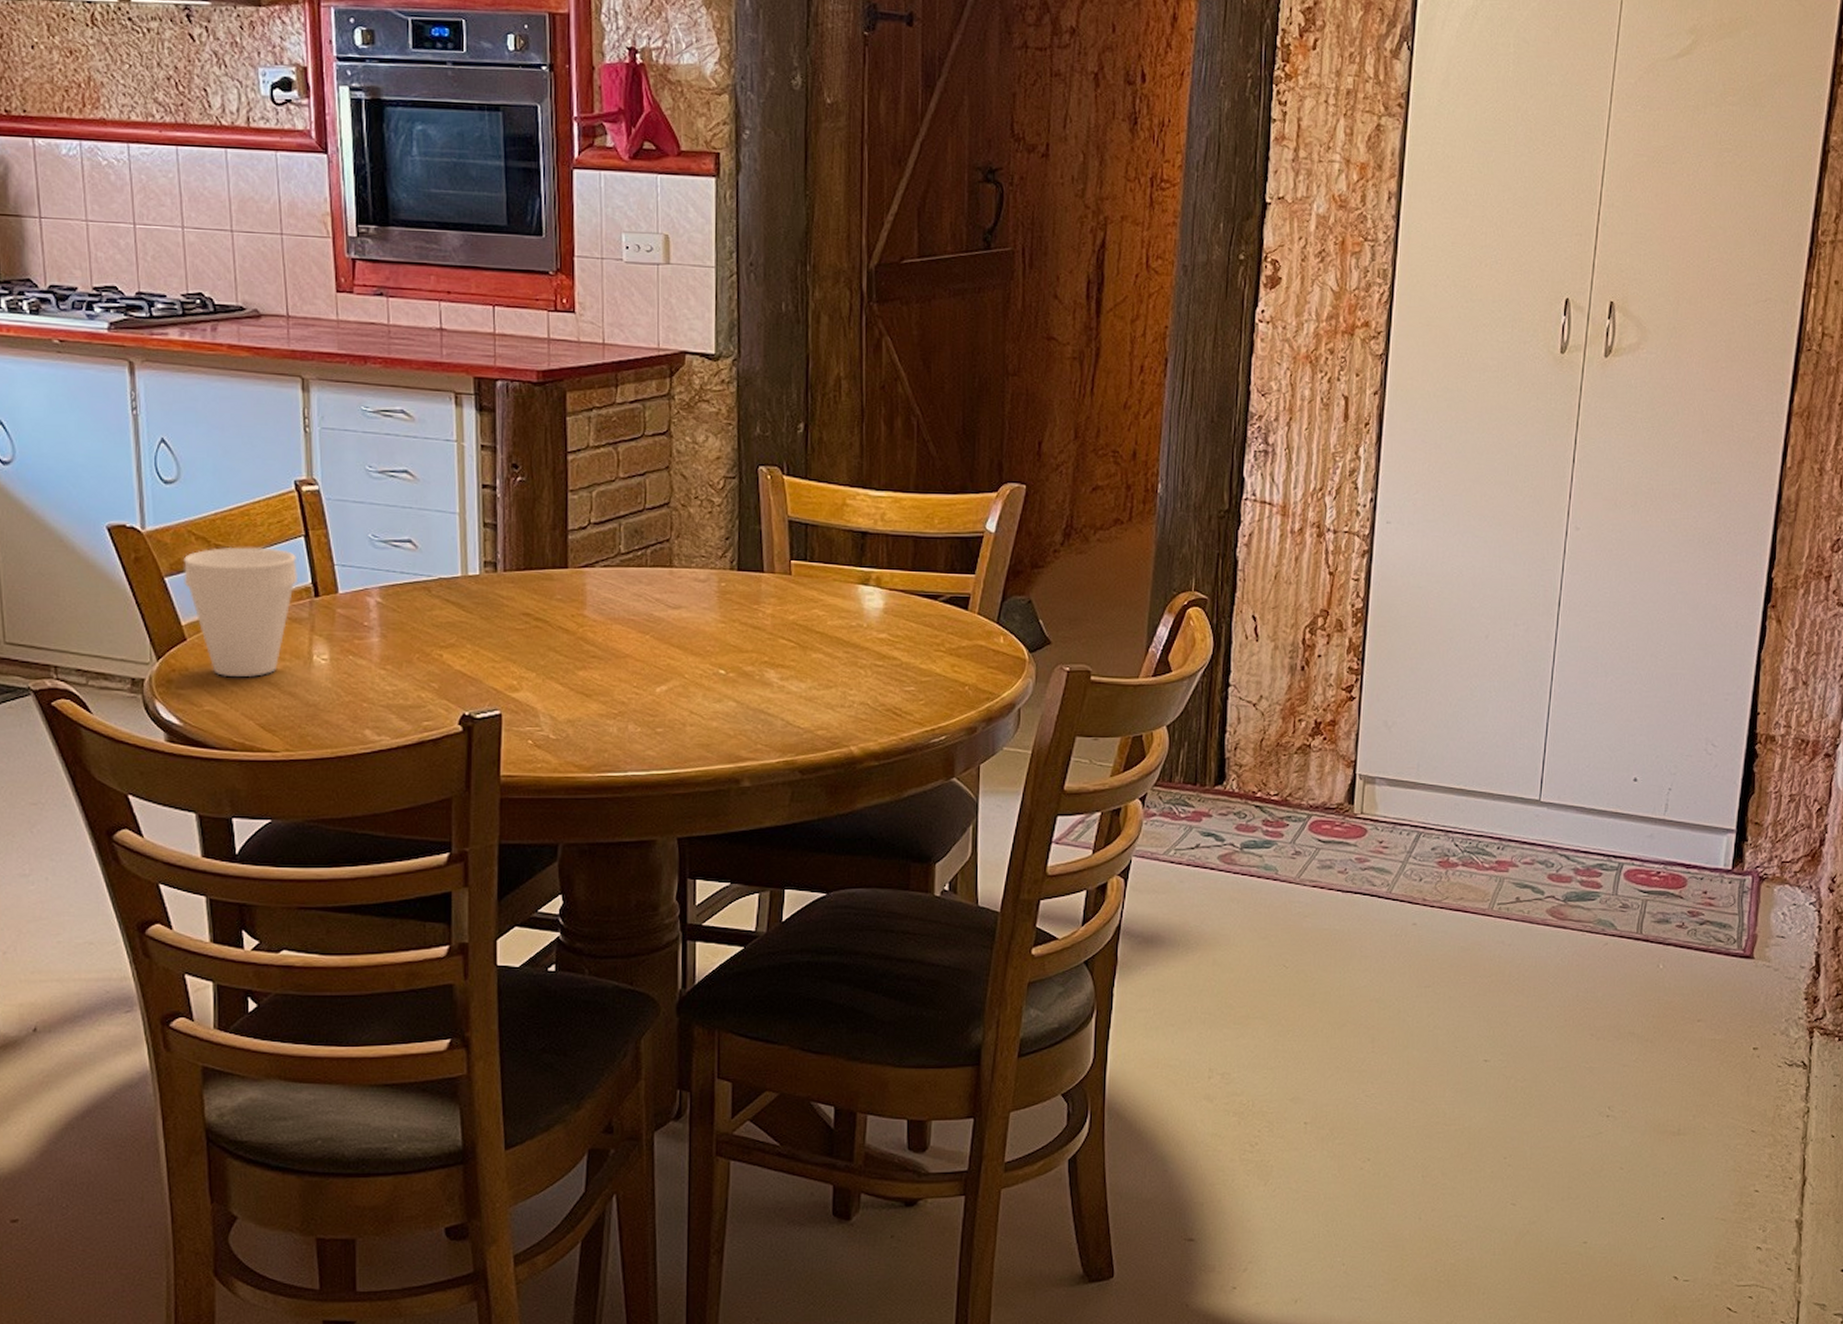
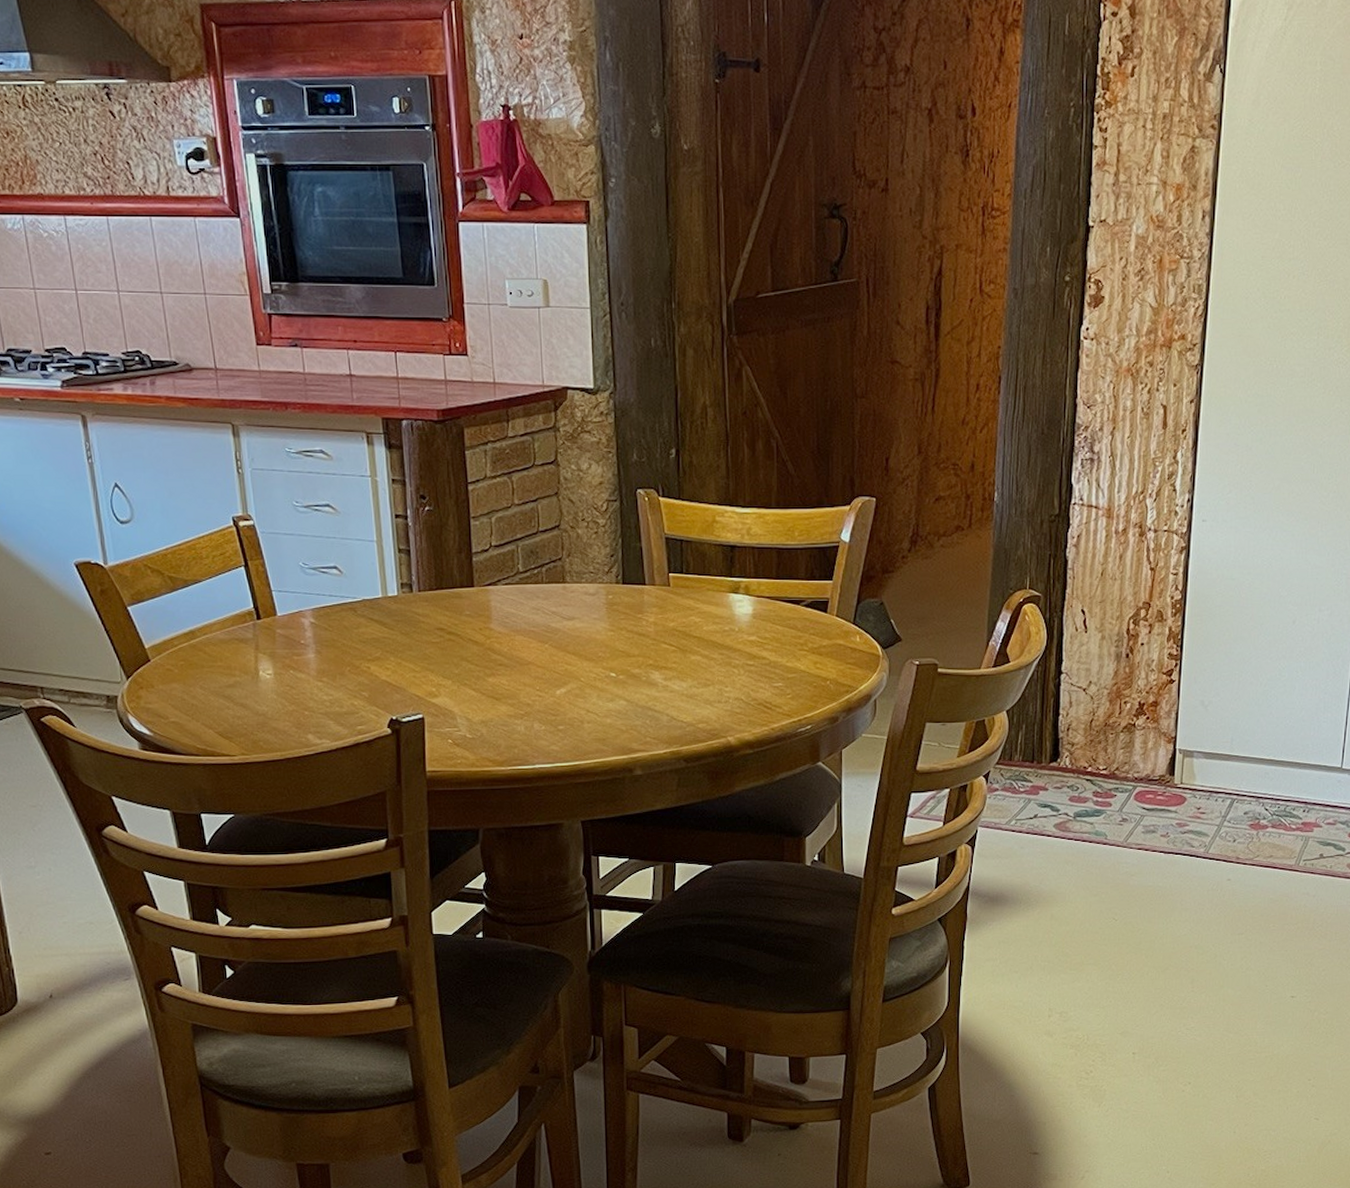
cup: present [184,546,299,677] -> none [143,577,242,691]

